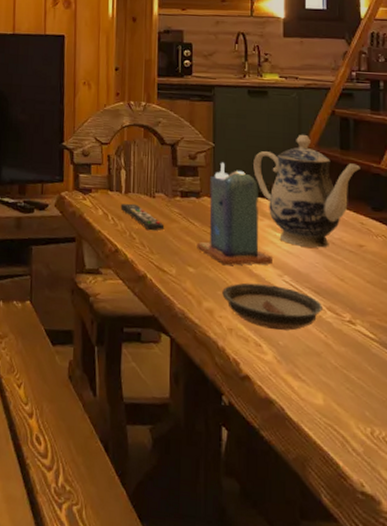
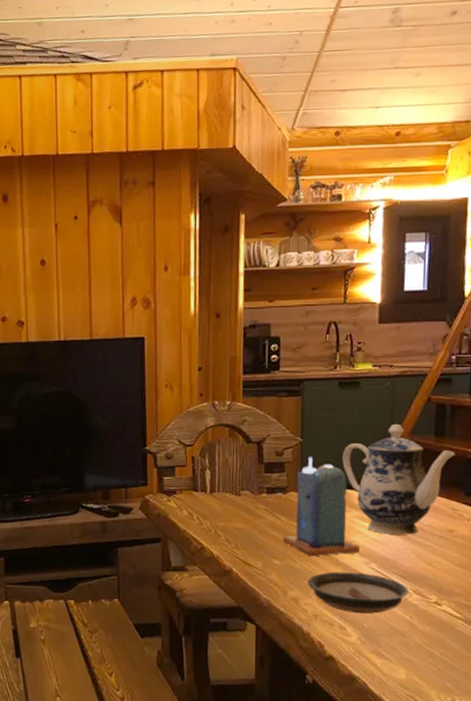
remote control: present [120,203,165,231] -> none [205,502,250,528]

